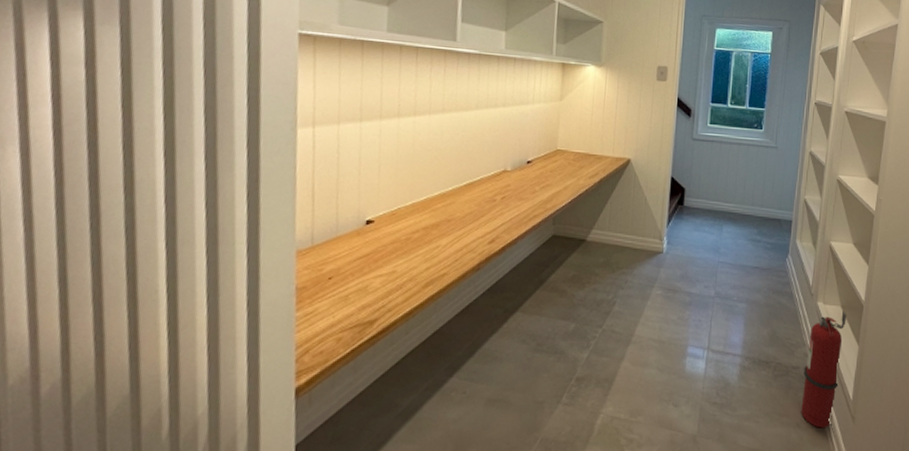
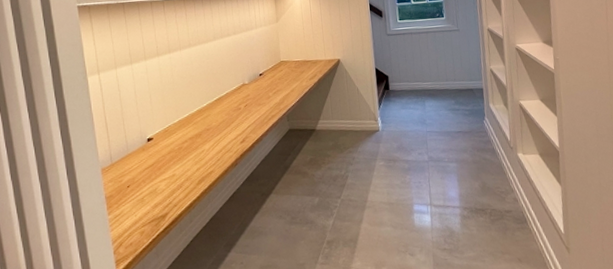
fire extinguisher: present [801,310,847,428] -> none [516,157,549,261]

